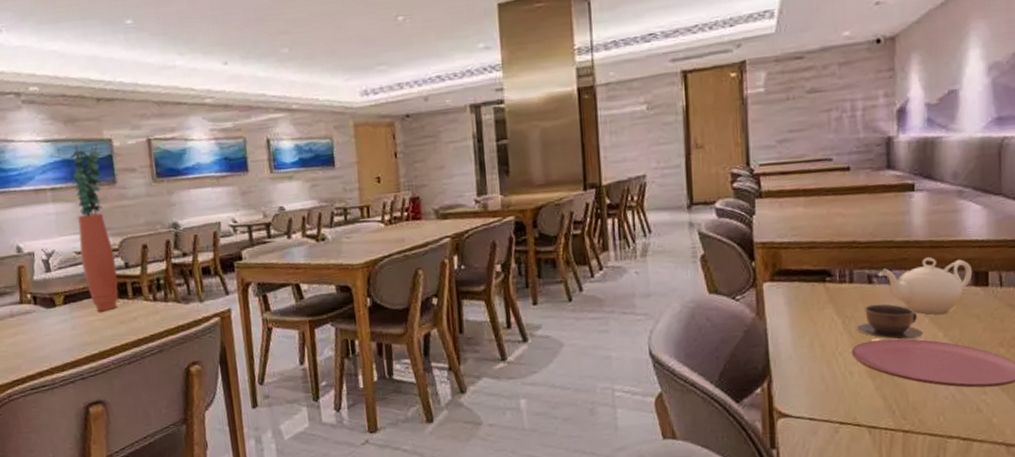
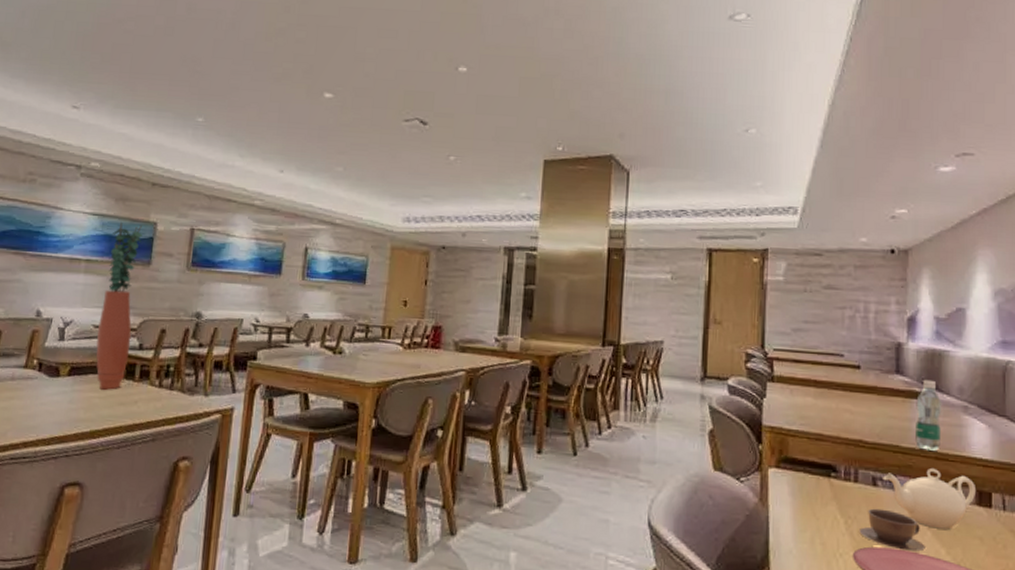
bottle: none [909,169,936,241] -> present [915,379,942,451]

